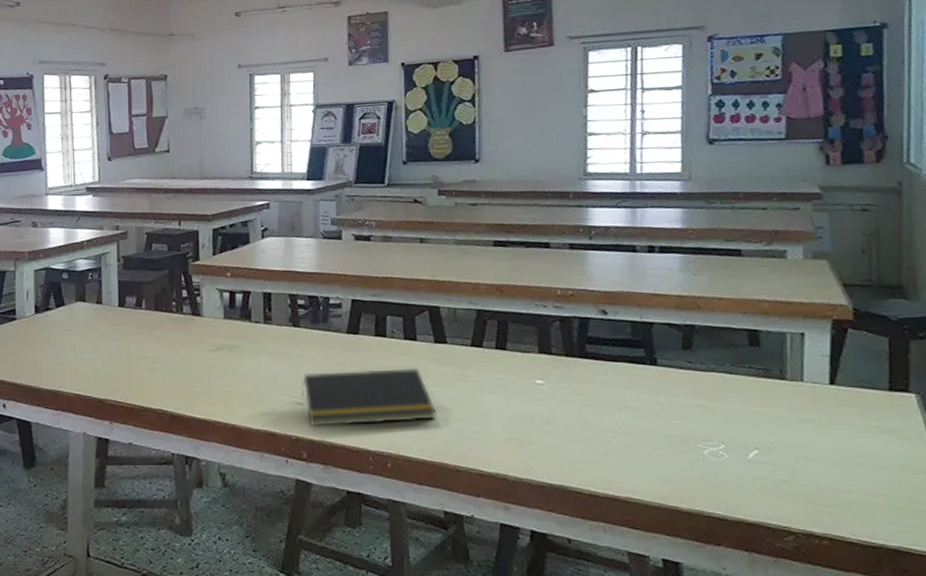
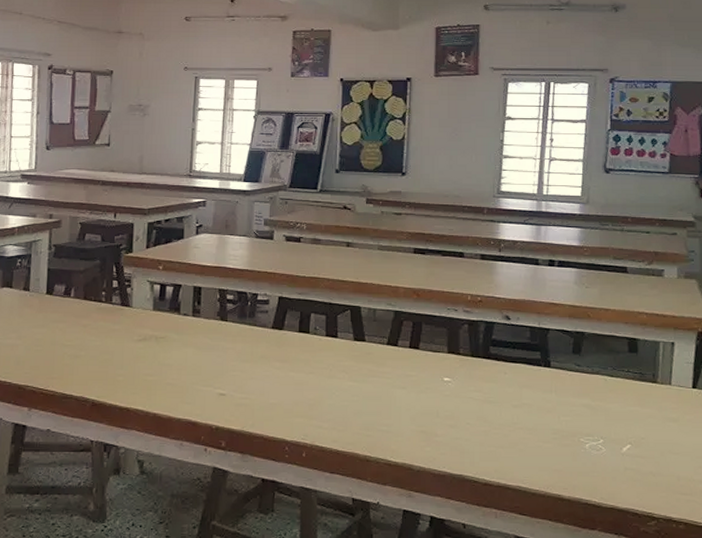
notepad: present [301,367,437,427] -> none [224,362,352,417]

